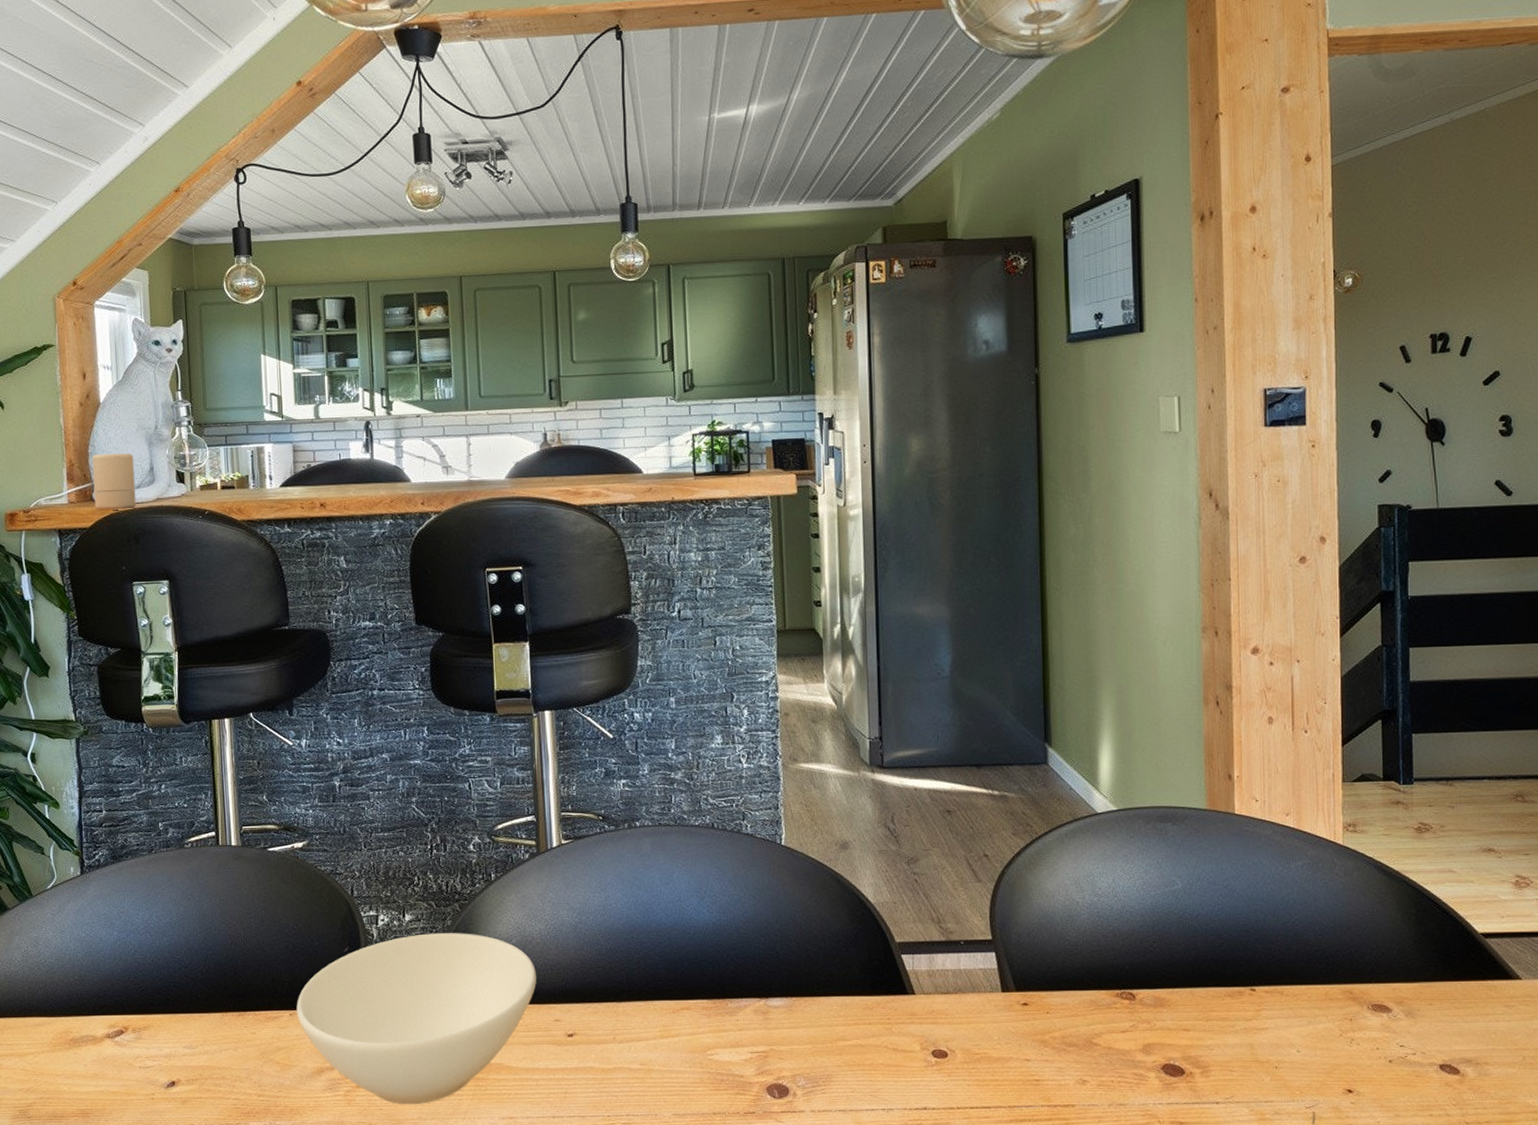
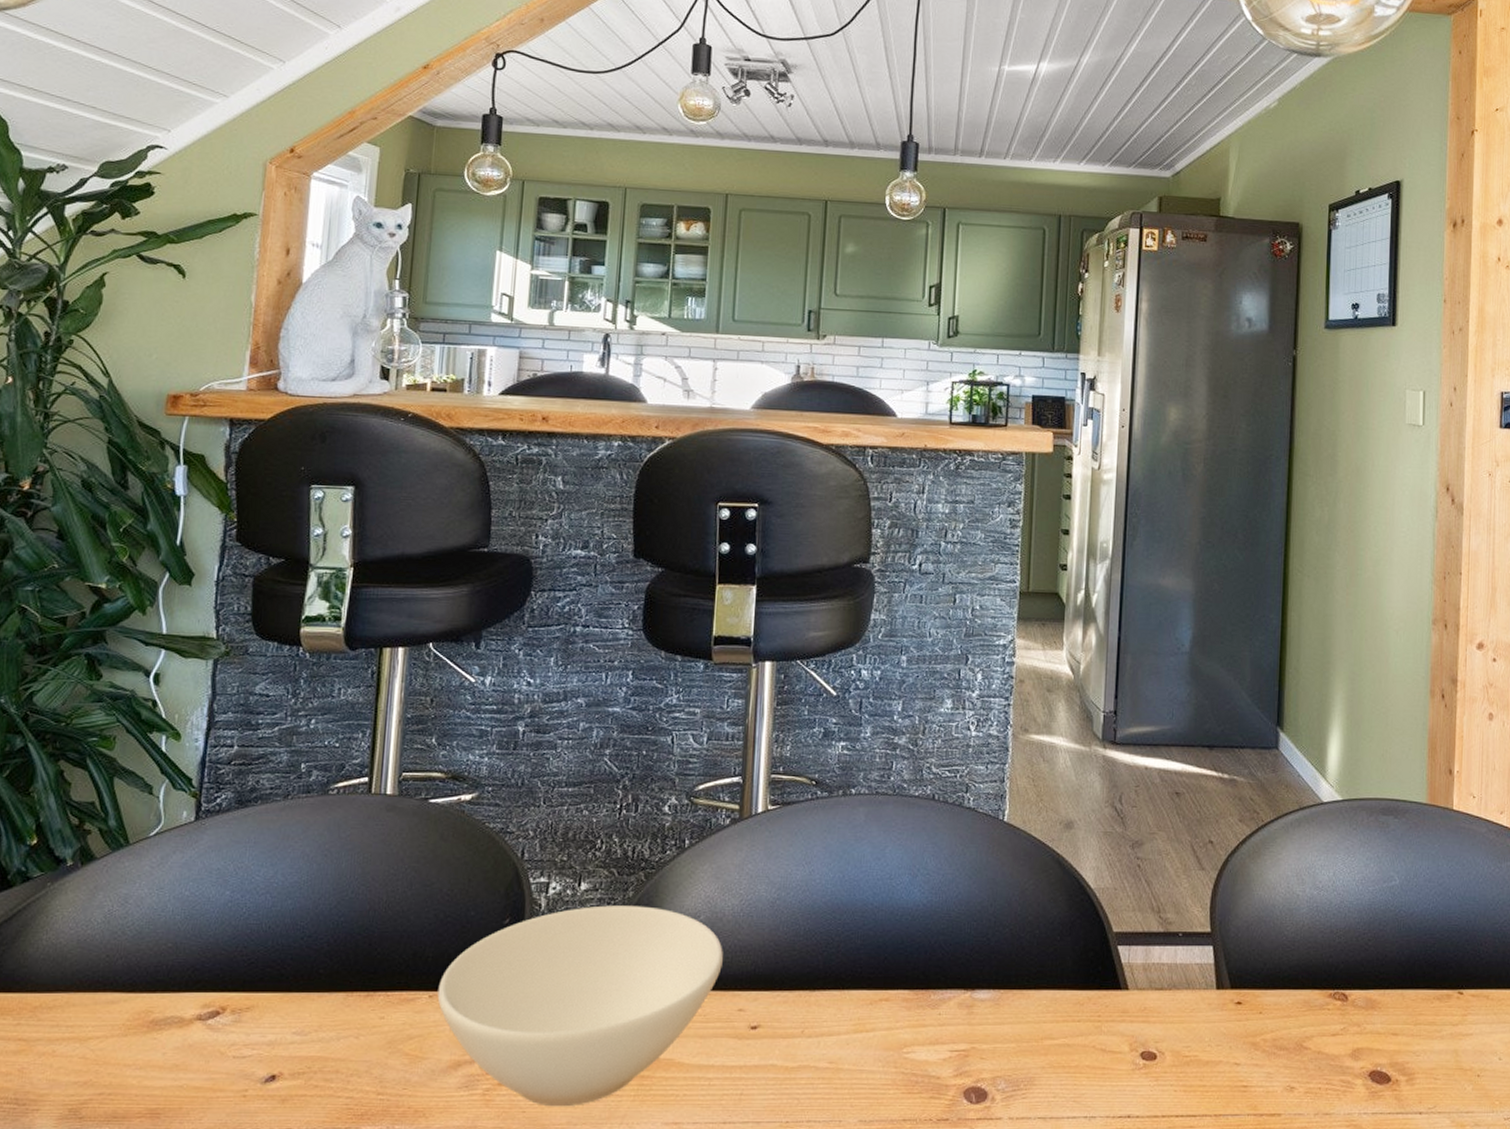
candle: present [92,453,136,511] -> none [278,338,333,404]

